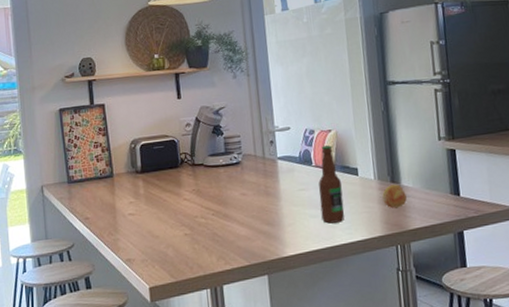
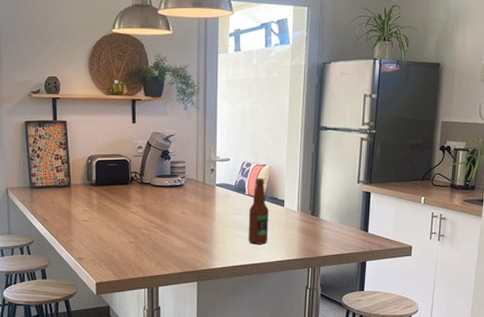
fruit: present [382,184,407,209] -> none [302,217,323,237]

